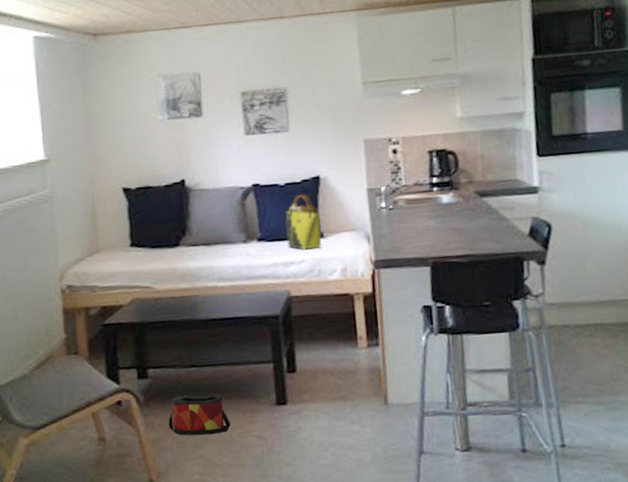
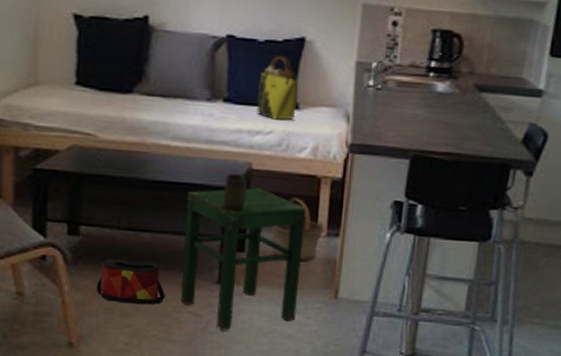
stool: none [237,312,352,450] -> present [180,187,306,331]
mug: none [269,301,290,337] -> present [222,173,249,212]
basket: none [316,316,365,374] -> present [271,197,325,261]

